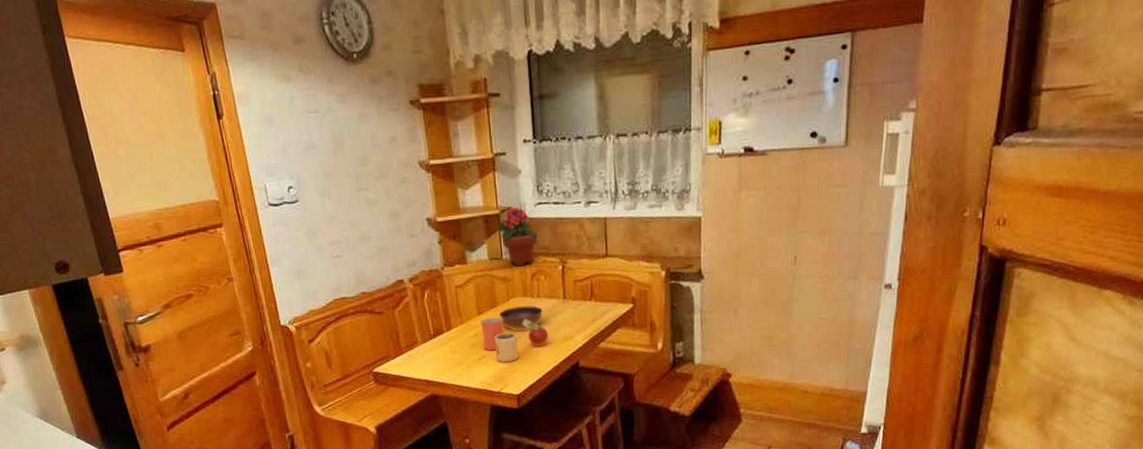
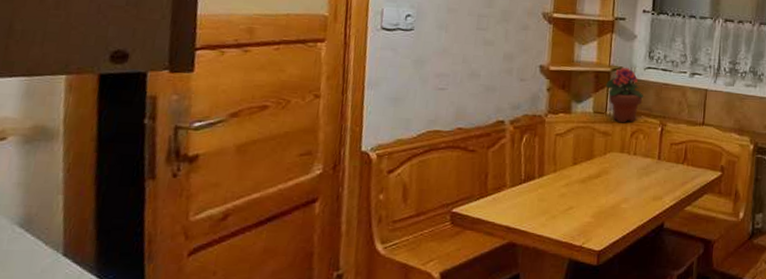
mug: present [481,316,505,351] -> none [572,168,597,203]
cup: present [494,332,519,363] -> none [583,185,608,217]
bowl: present [499,305,543,332] -> none [594,161,637,187]
fruit: present [522,318,549,347] -> none [615,174,640,204]

